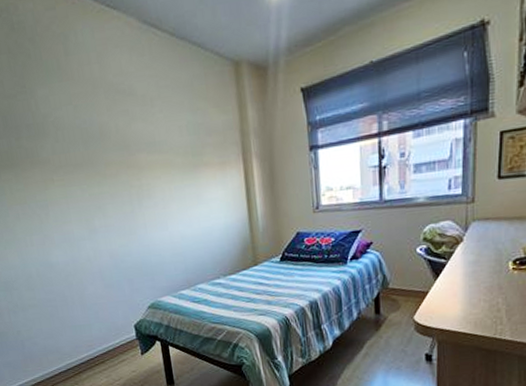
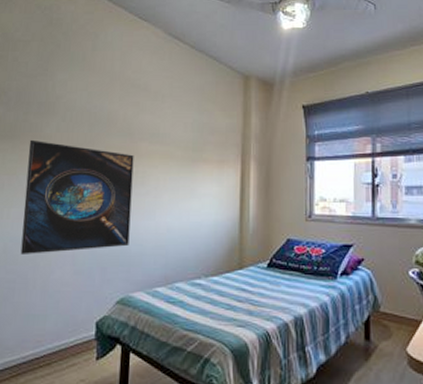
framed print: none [29,165,149,276] -> present [20,139,134,254]

